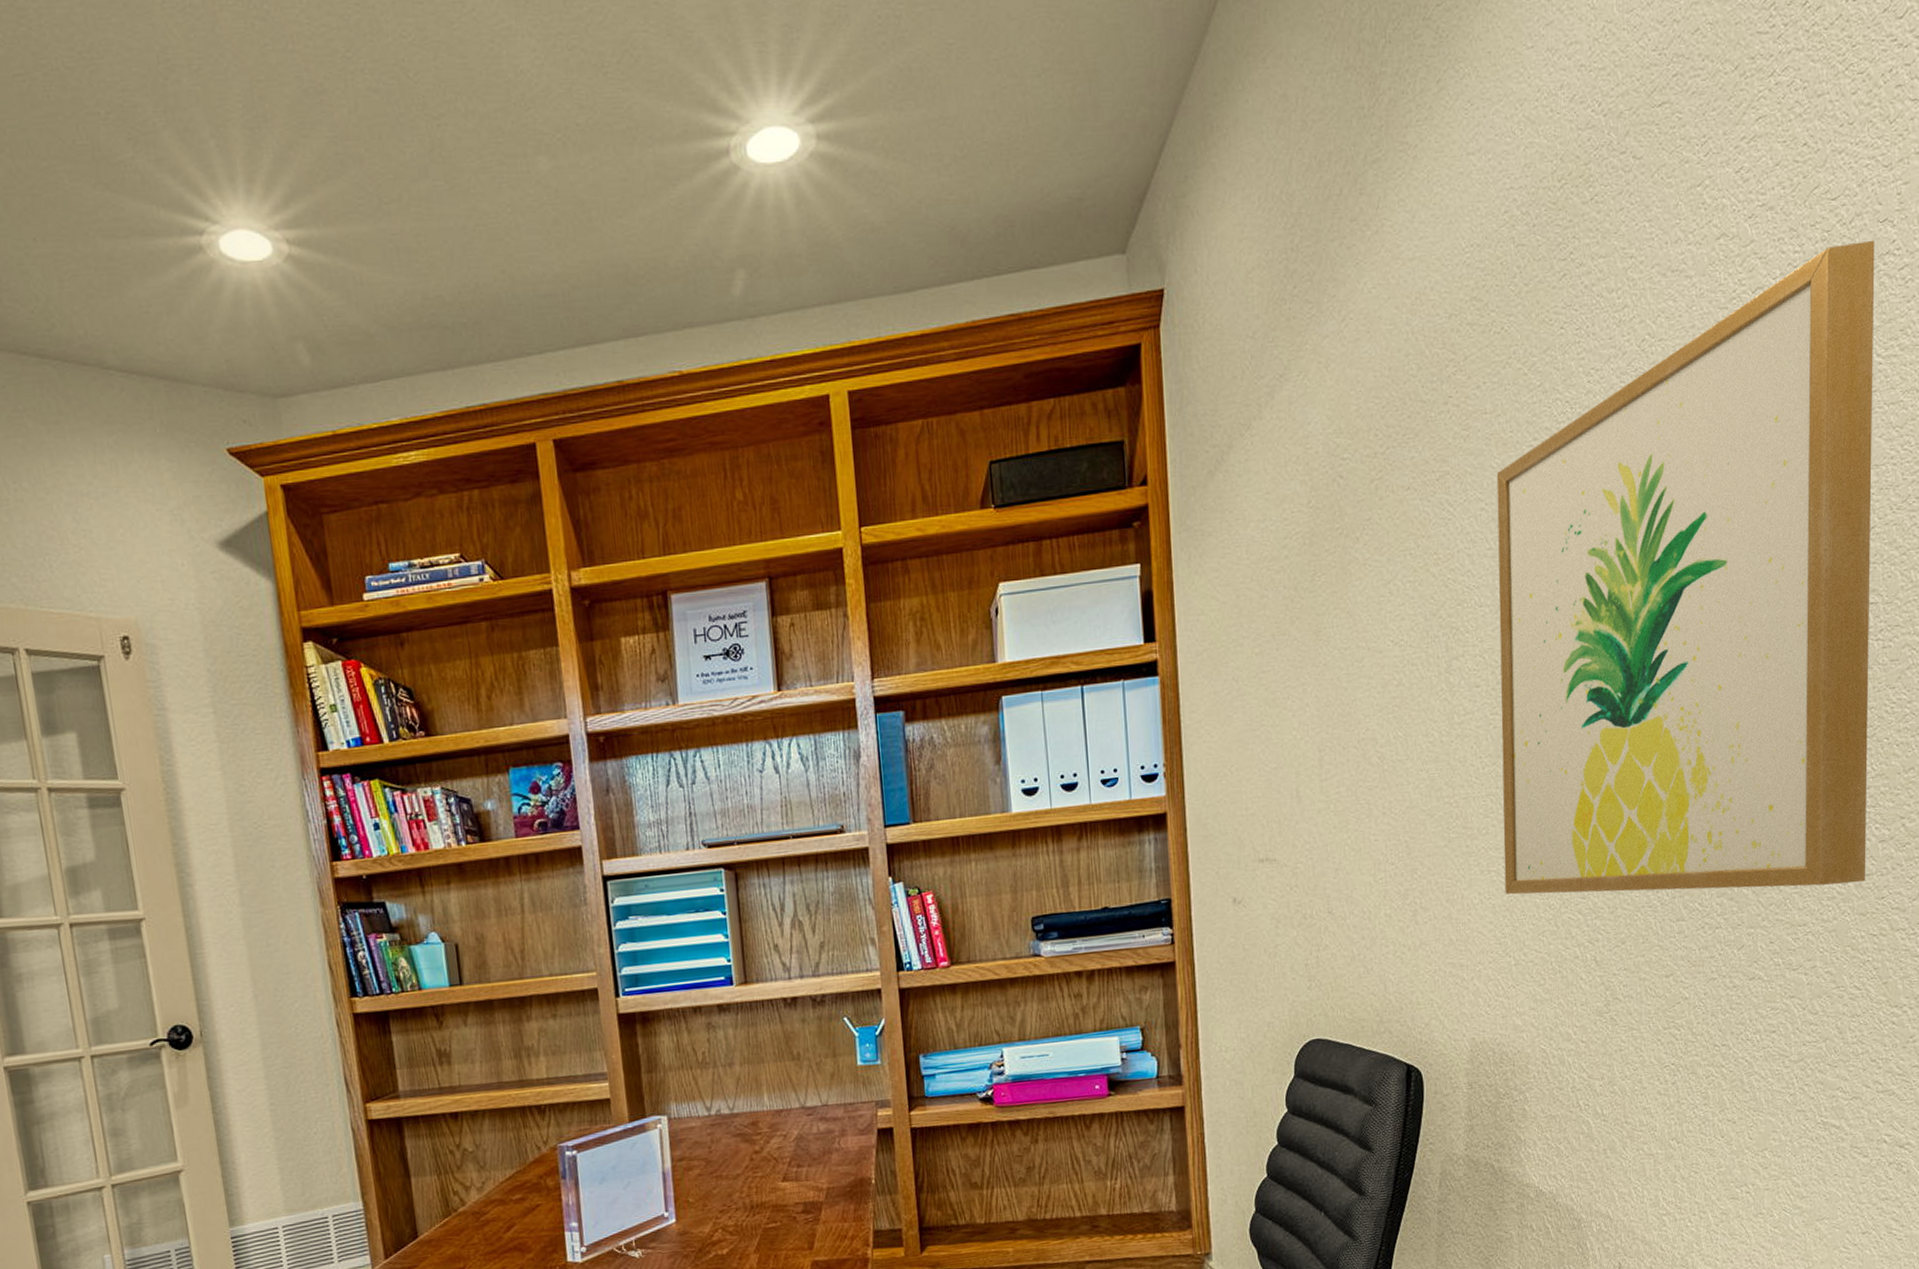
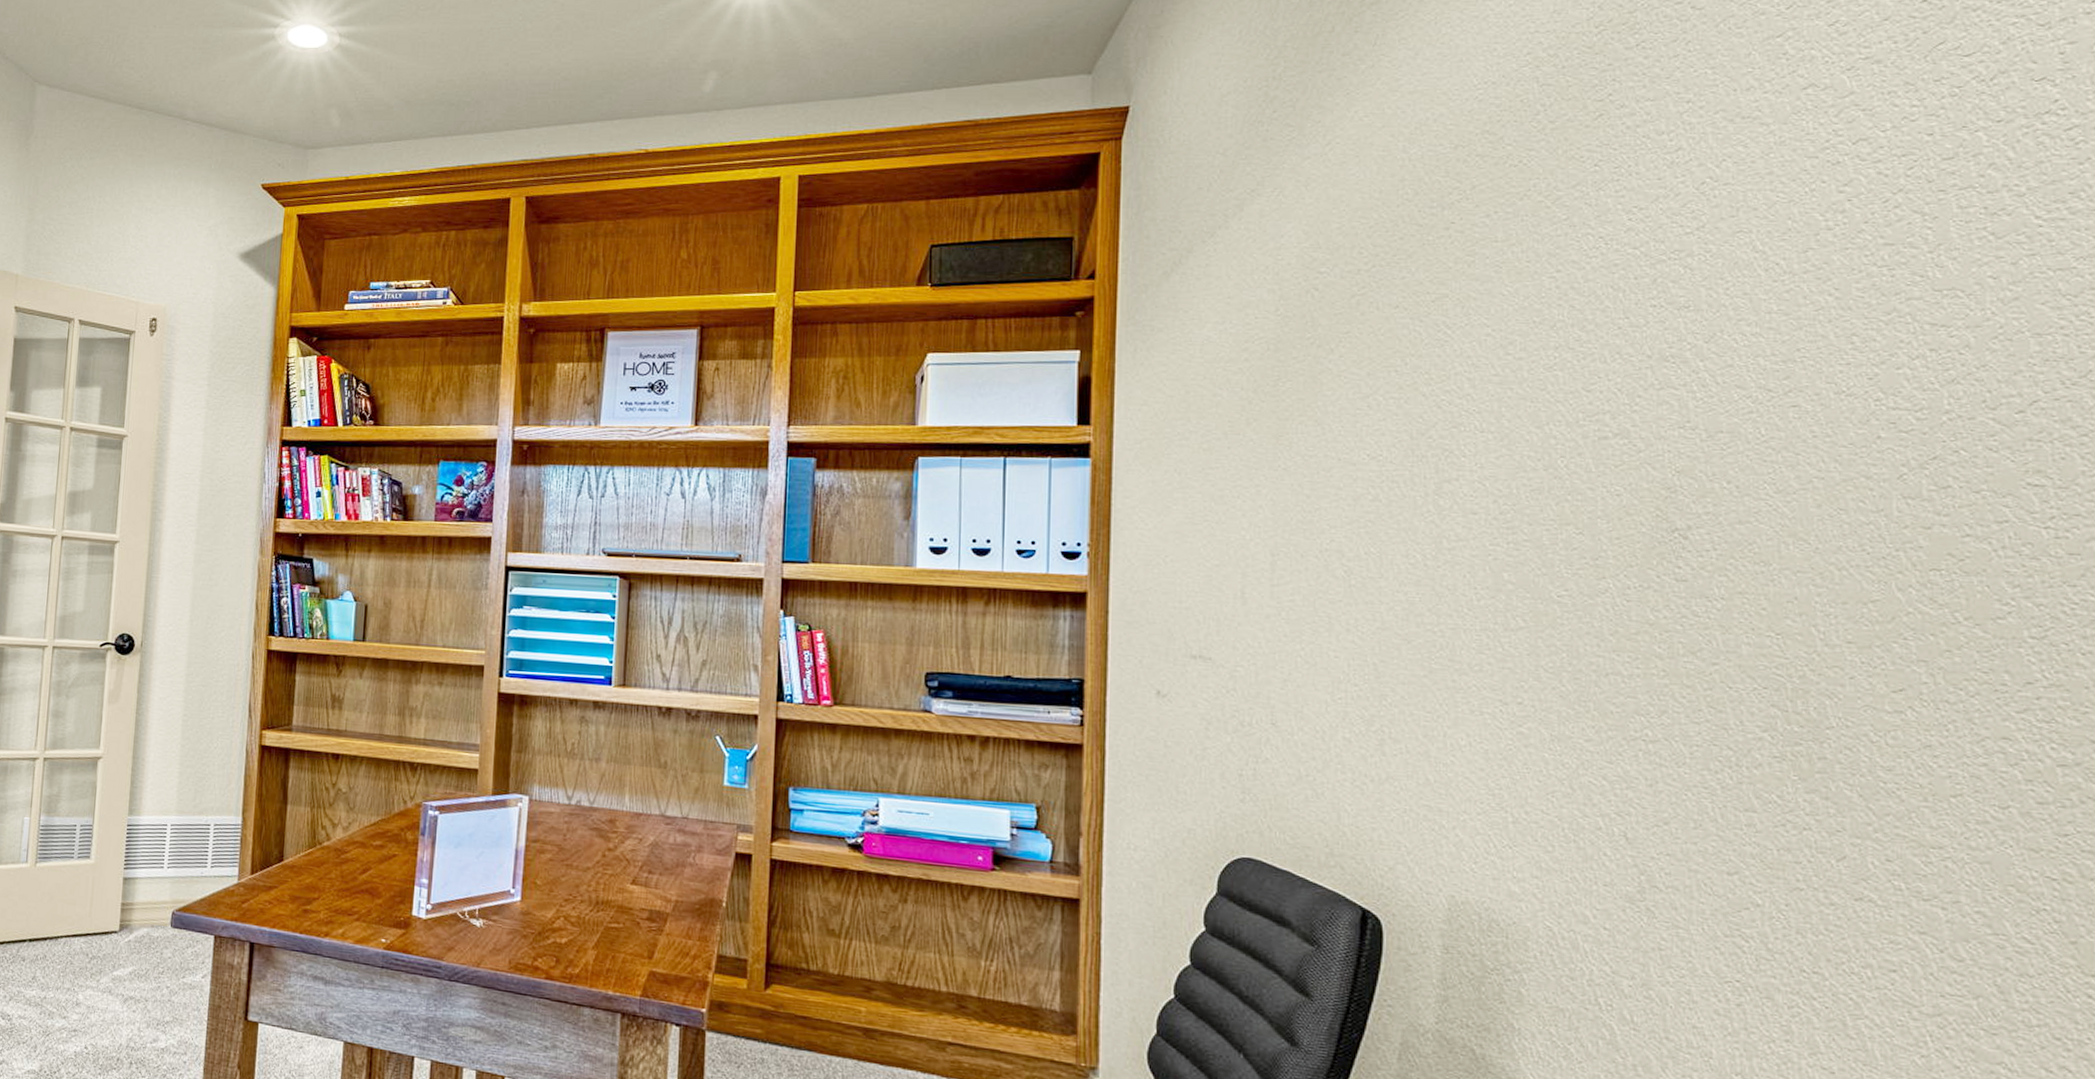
wall art: present [1496,240,1875,895] -> none [1502,98,2038,811]

